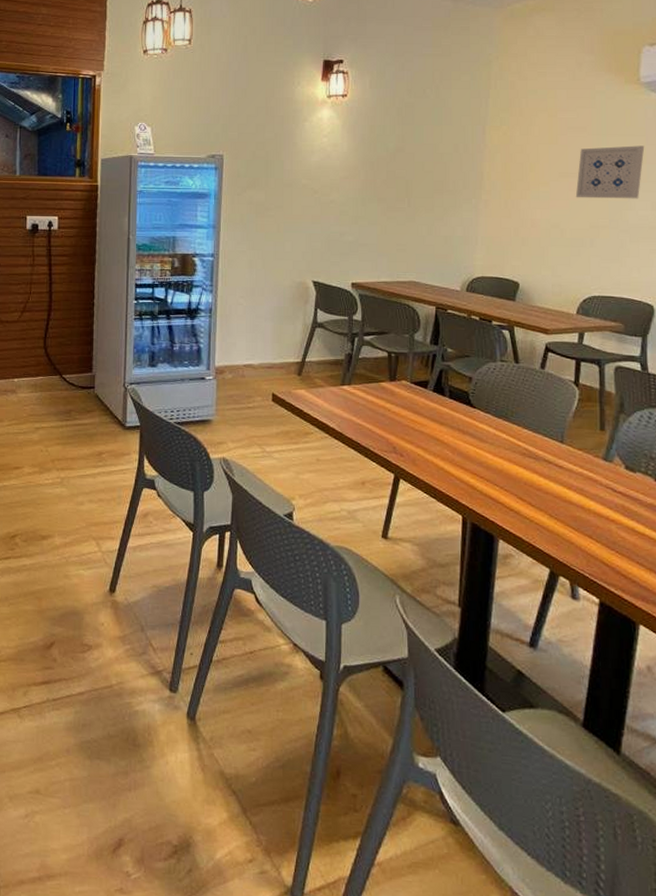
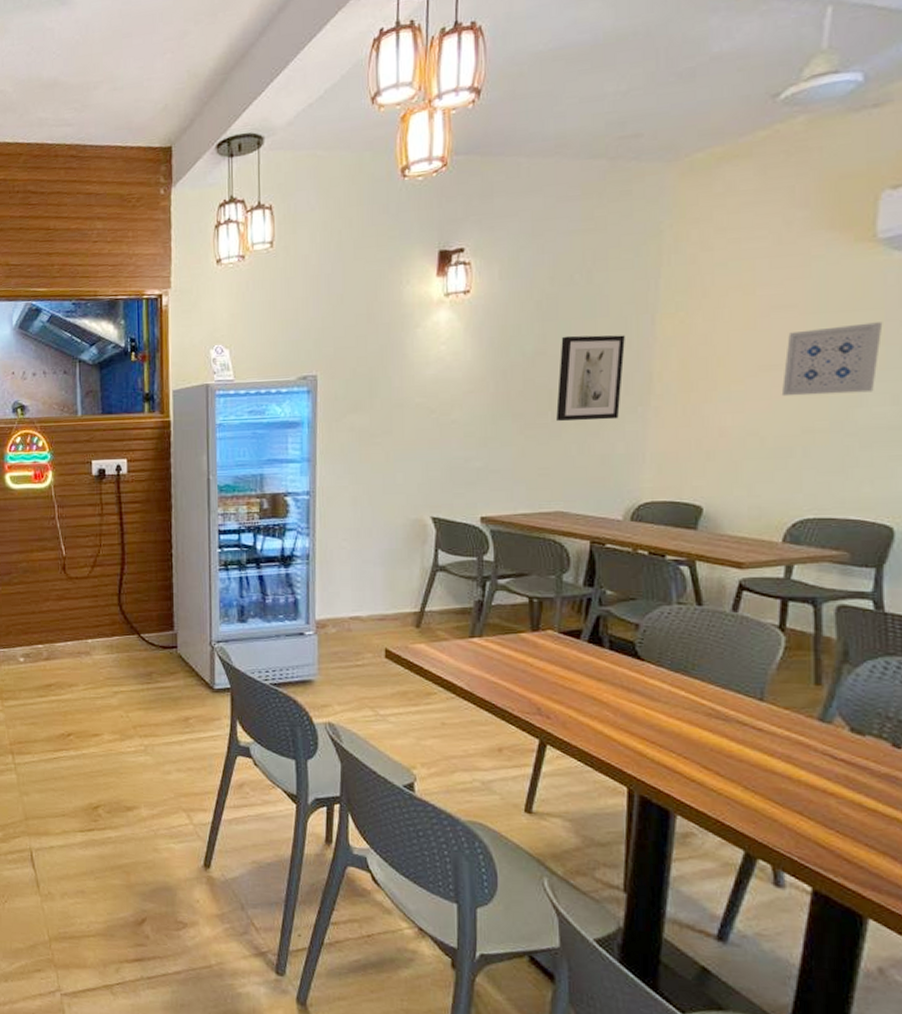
wall art: none [411,138,463,208] -> present [556,335,625,421]

